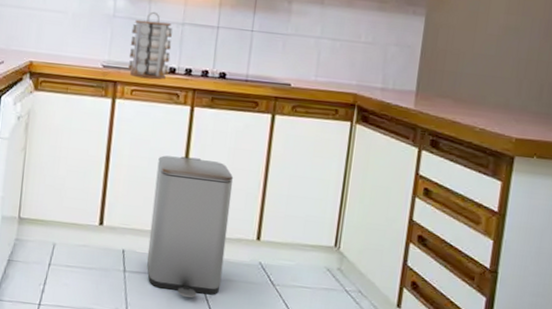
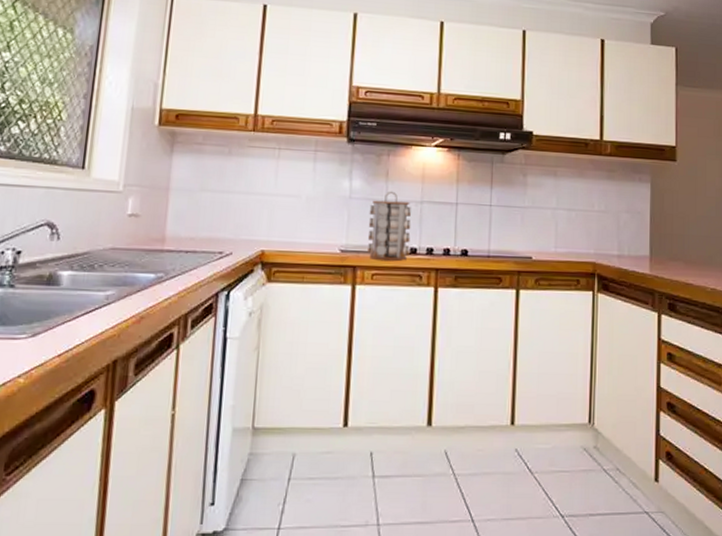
pedal bin: present [147,155,234,298] -> none [397,341,483,499]

